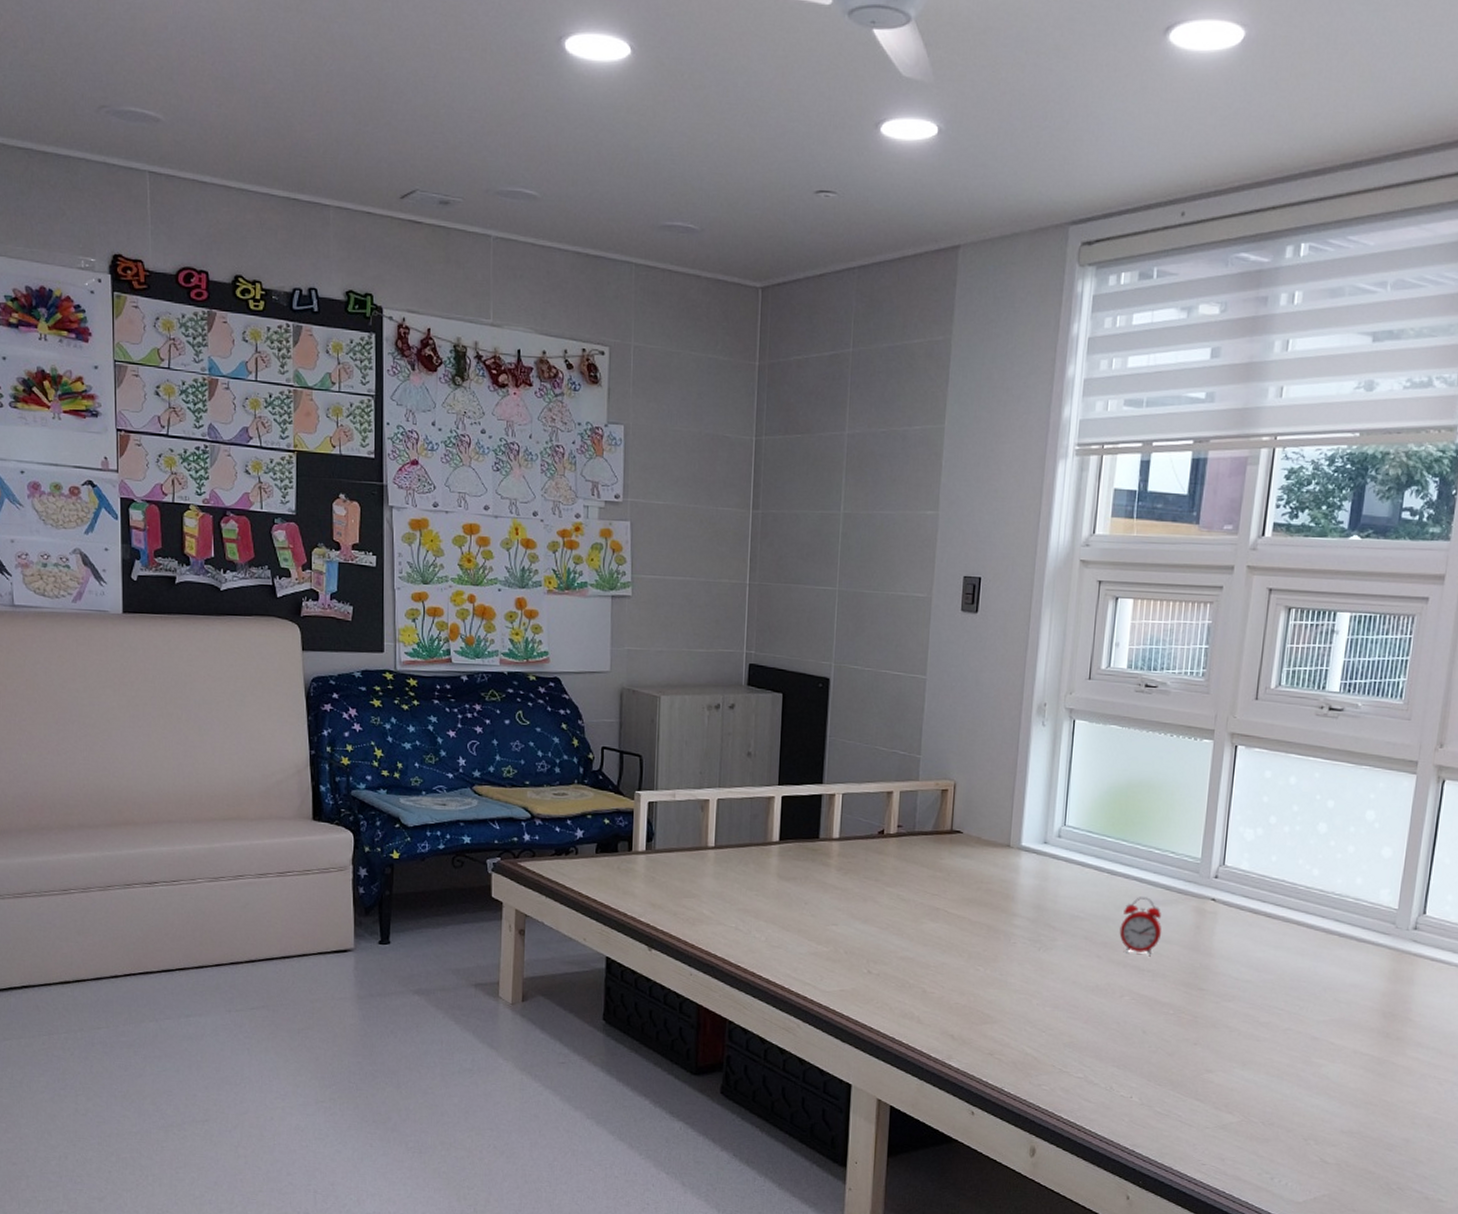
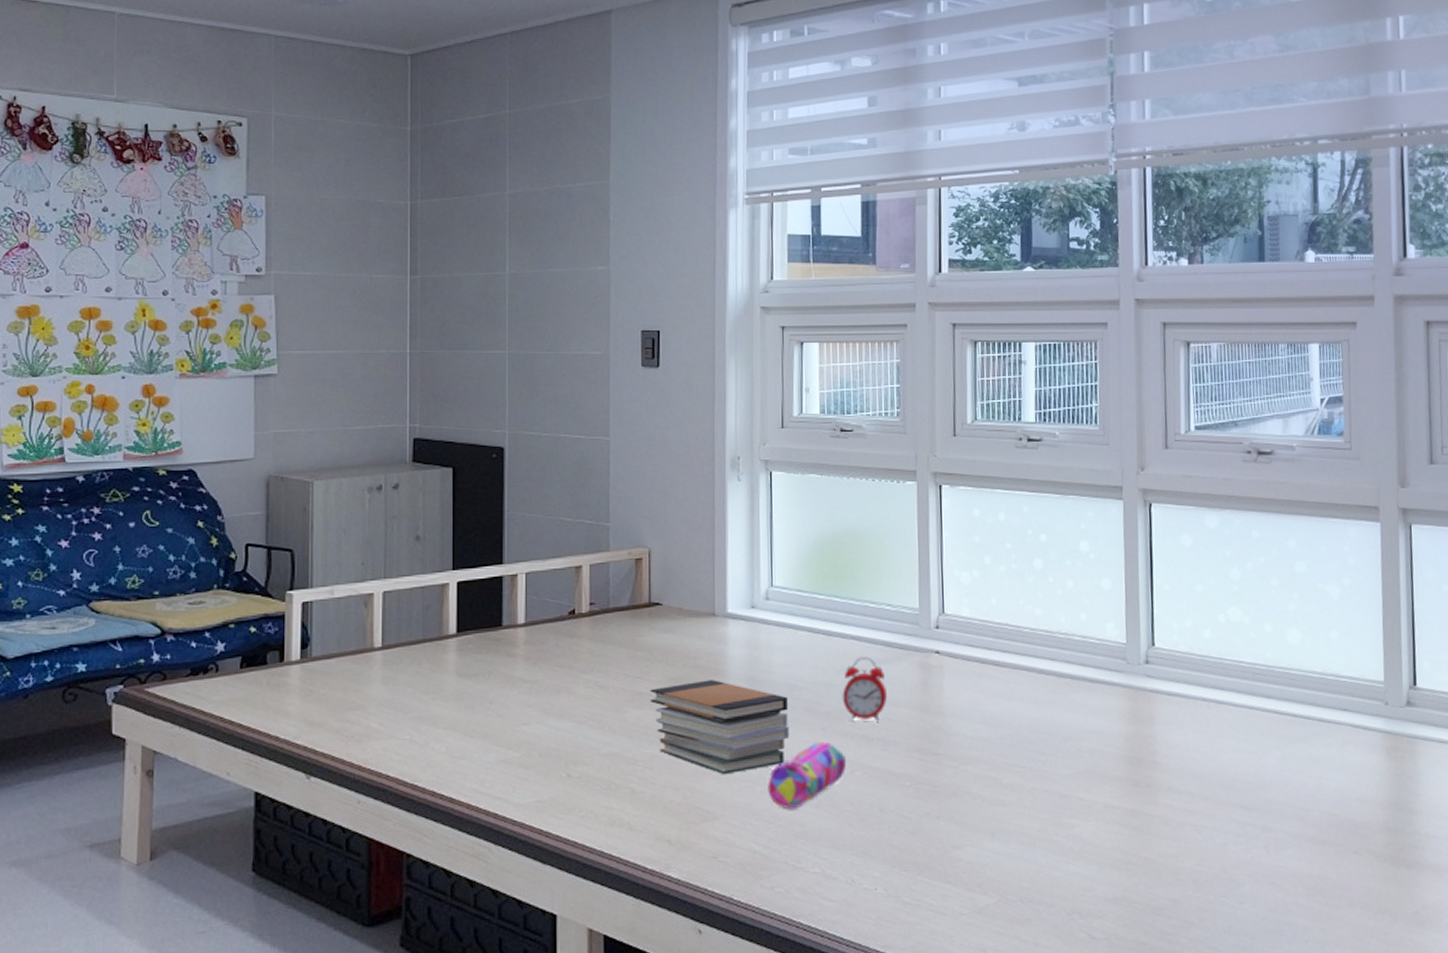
book stack: none [945,903,1069,986] -> present [650,680,790,775]
pencil case: none [1043,966,1117,1022] -> present [767,741,846,810]

